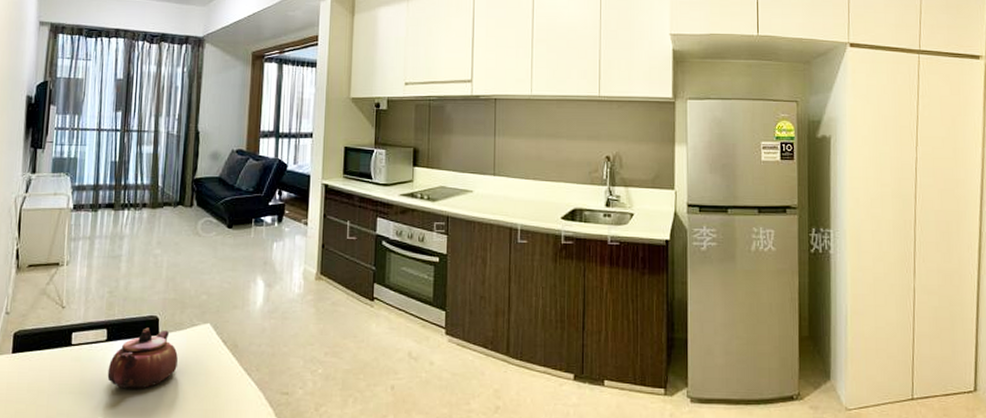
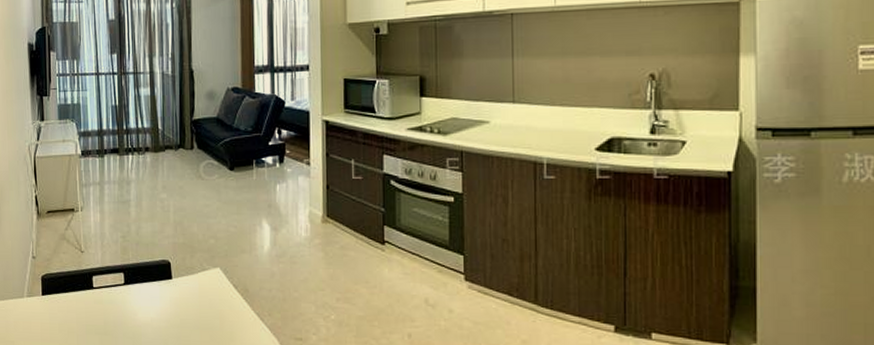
teapot: present [107,327,178,389] -> none [128,271,192,332]

